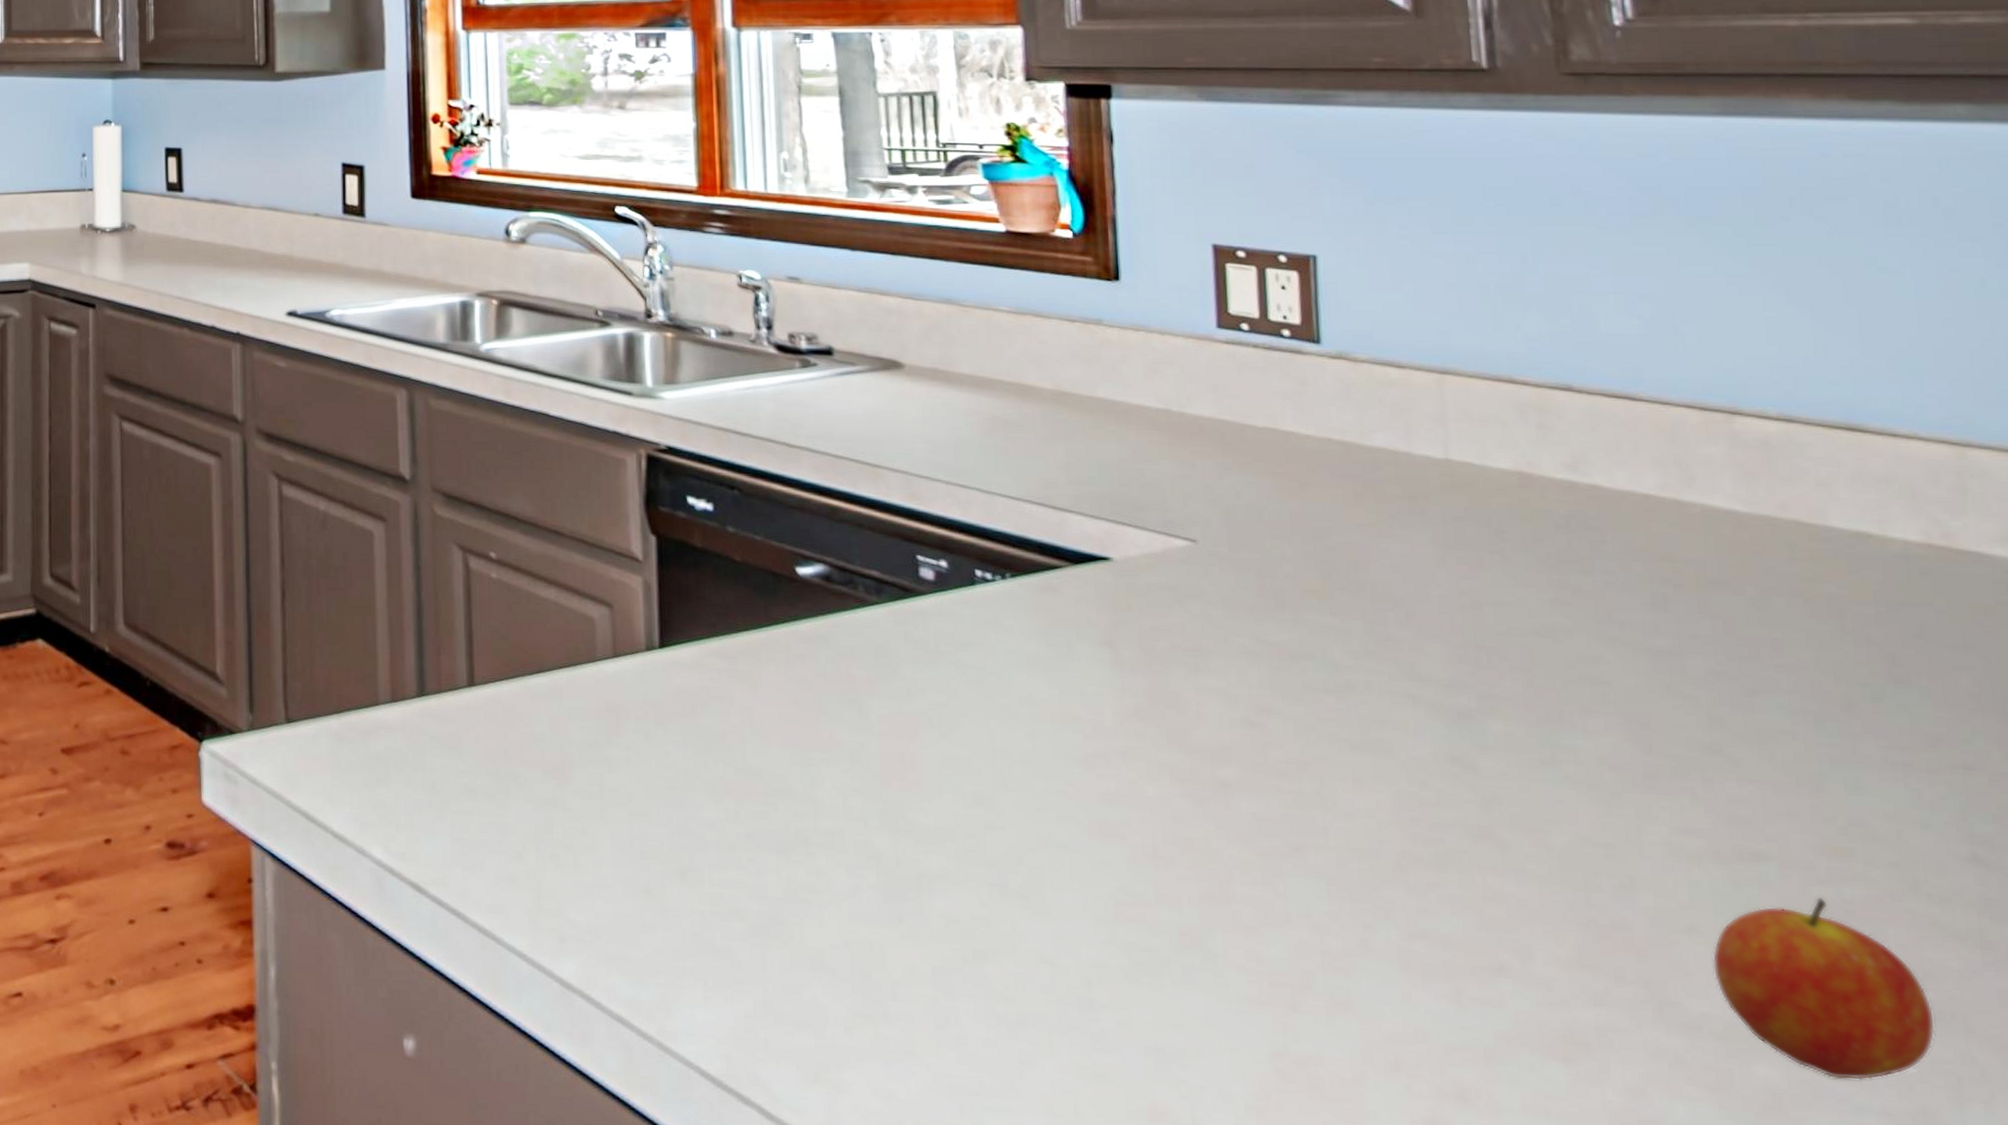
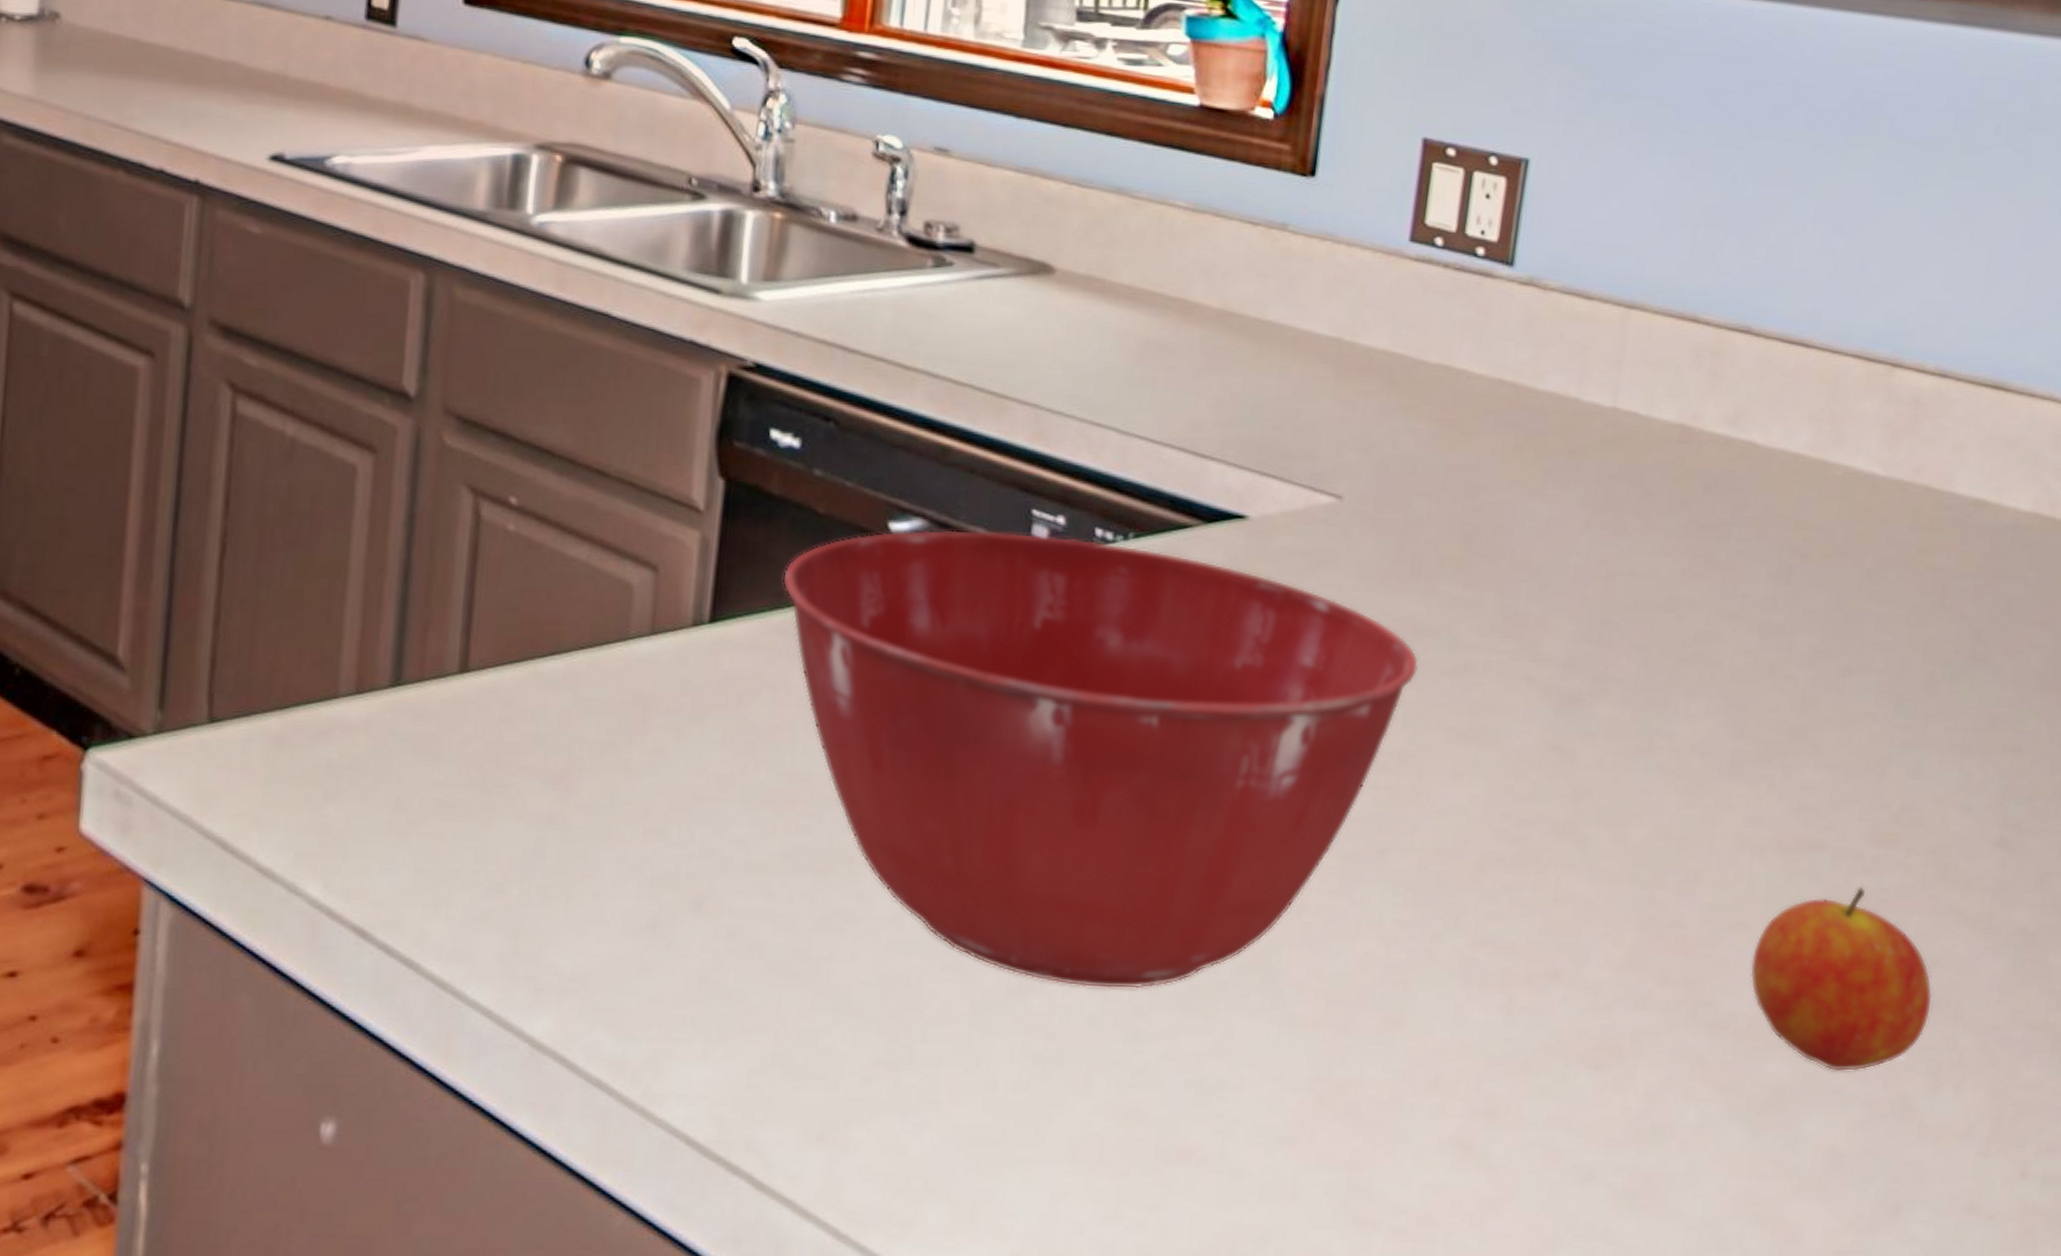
mixing bowl: none [714,572,1301,963] -> present [783,529,1419,990]

